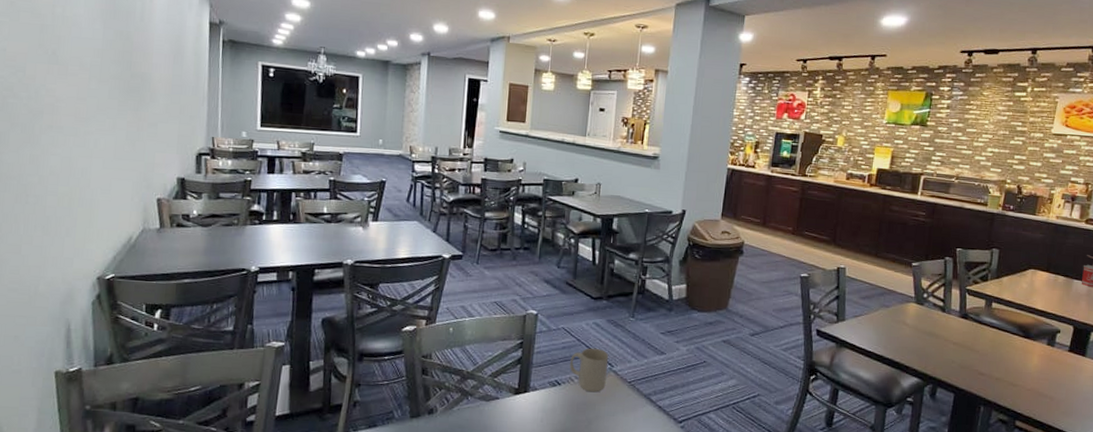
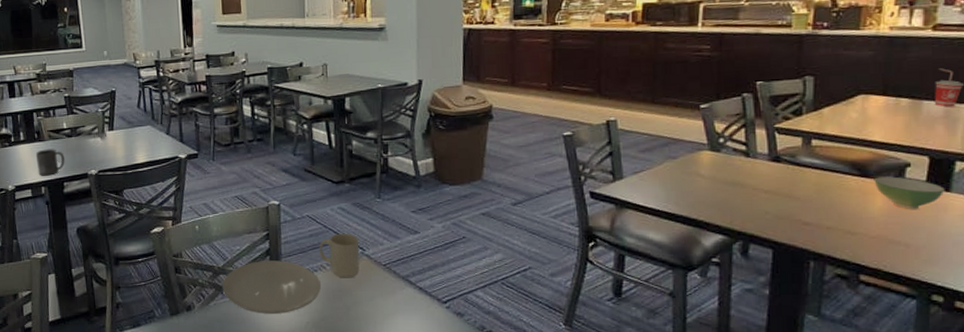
mug: none [287,232,320,261] -> present [35,149,65,176]
plate: none [468,368,567,423] -> present [222,260,321,314]
bowl: none [1033,339,1082,370] -> present [874,176,945,210]

